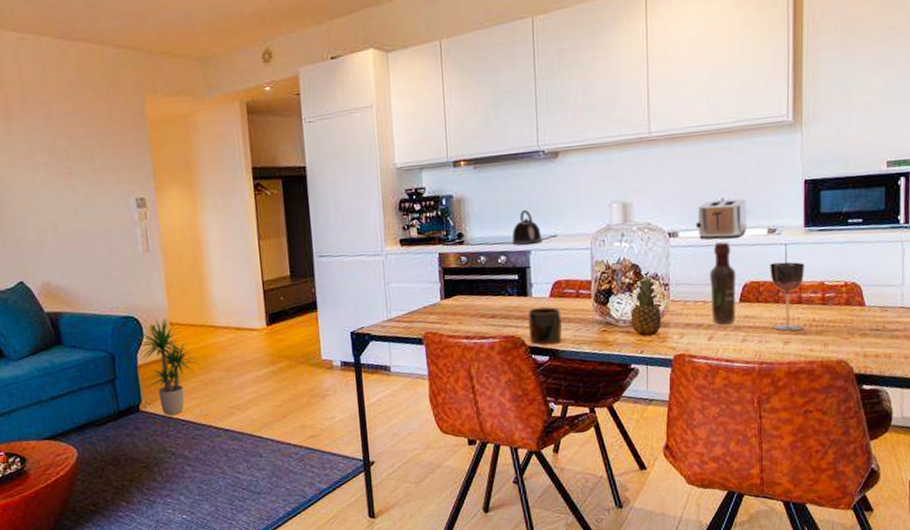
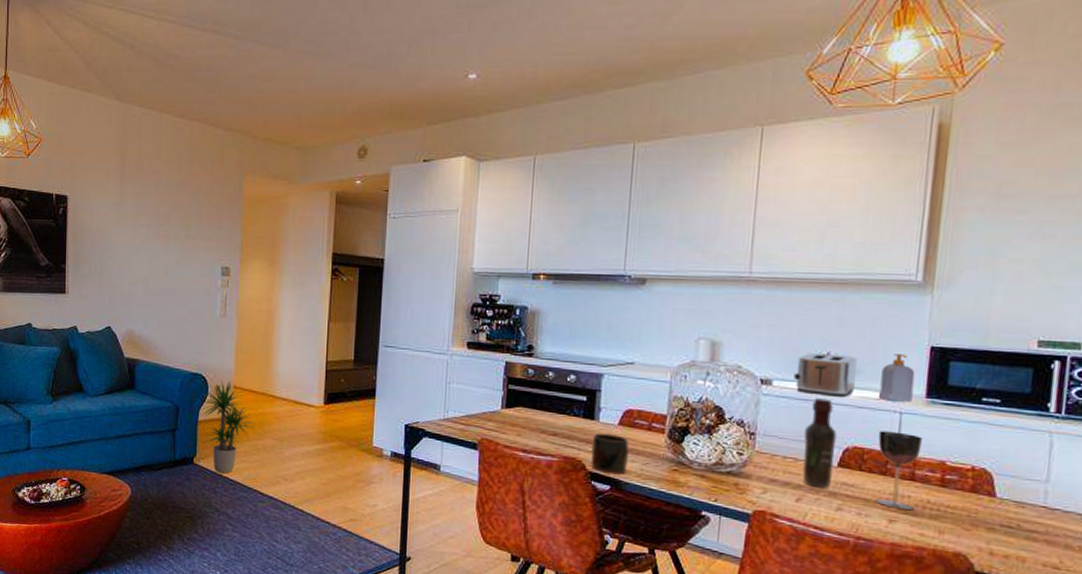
kettle: present [512,210,543,247] -> none [584,332,618,369]
fruit: present [630,276,662,336] -> none [706,421,744,485]
soap bottle: none [767,190,794,236] -> present [879,354,915,402]

